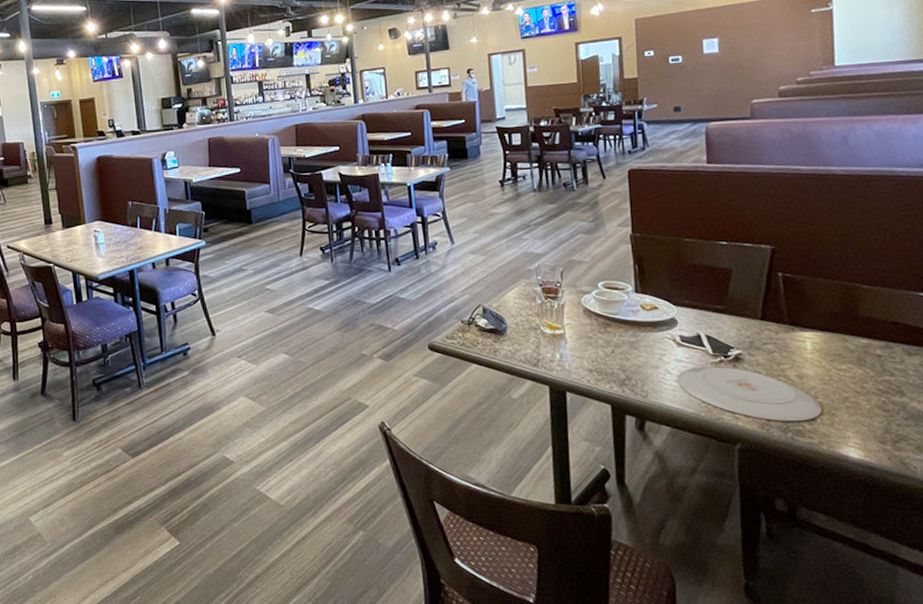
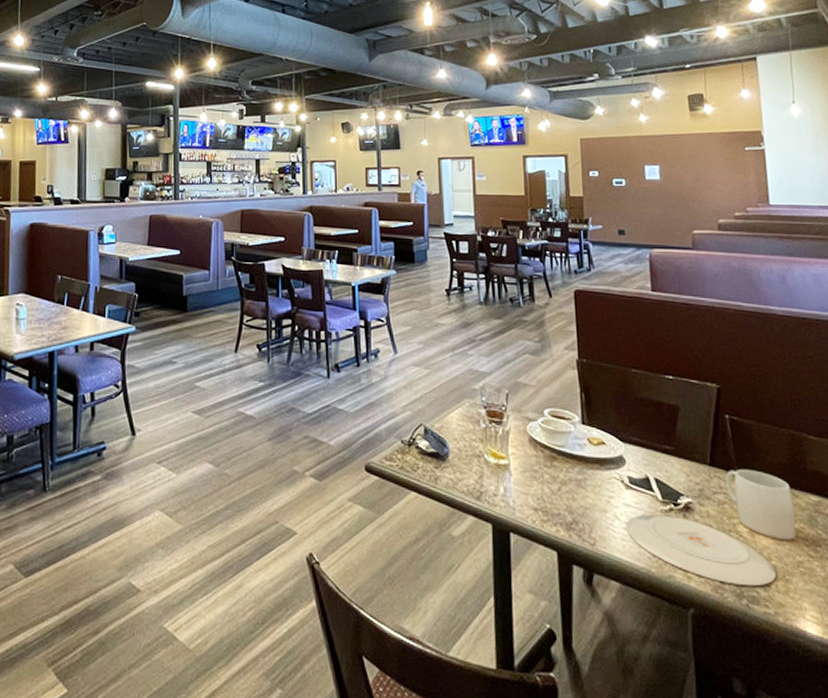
mug: none [776,320,845,380] -> present [725,468,797,541]

